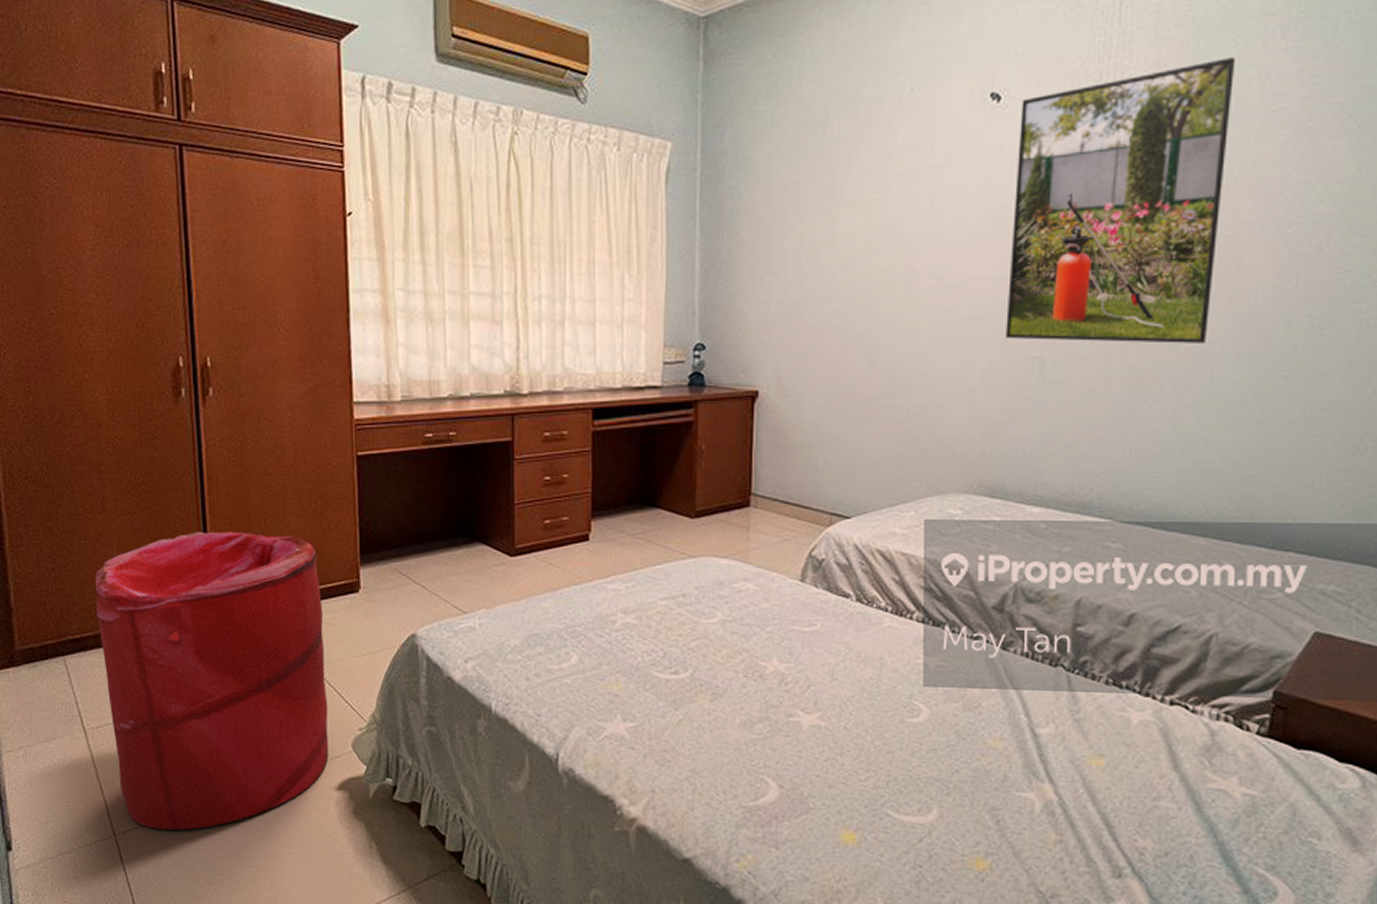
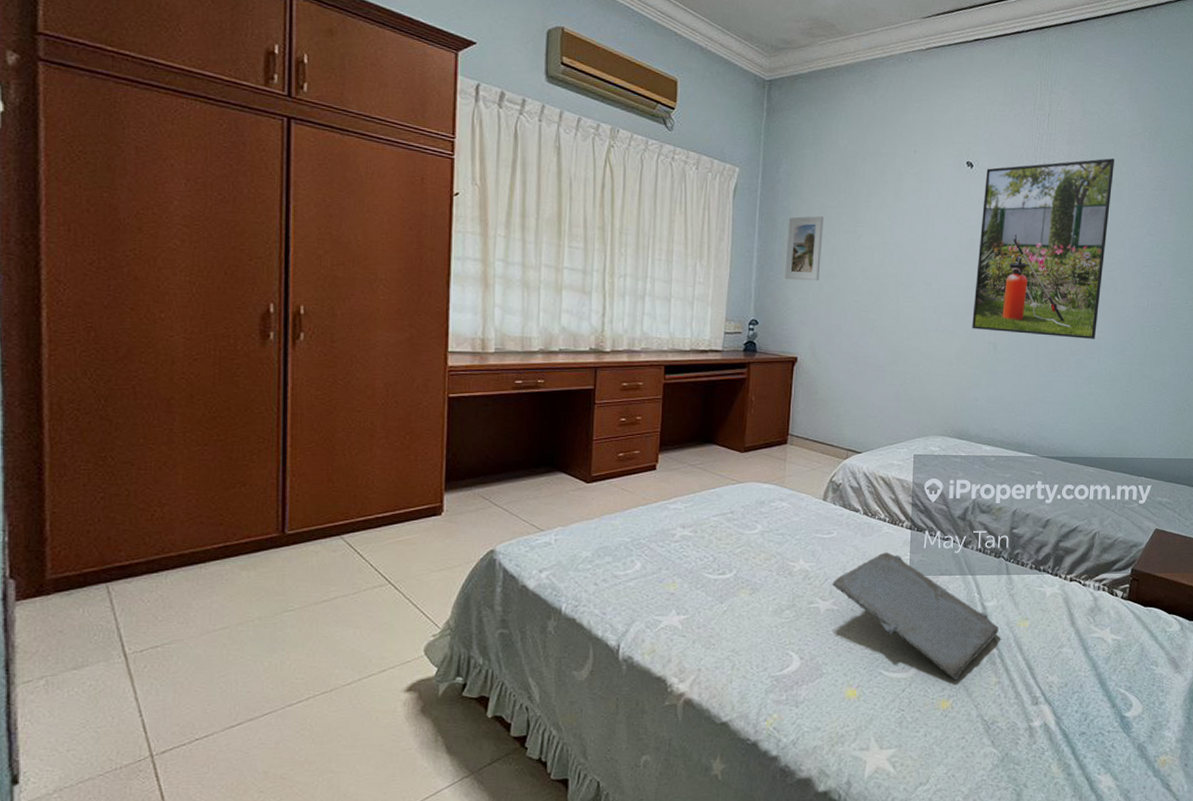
laundry hamper: present [95,531,329,830] -> none [151,461,404,745]
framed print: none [737,196,786,287] -> present [785,216,824,281]
tray: none [817,653,1060,834] -> present [832,552,1000,681]

